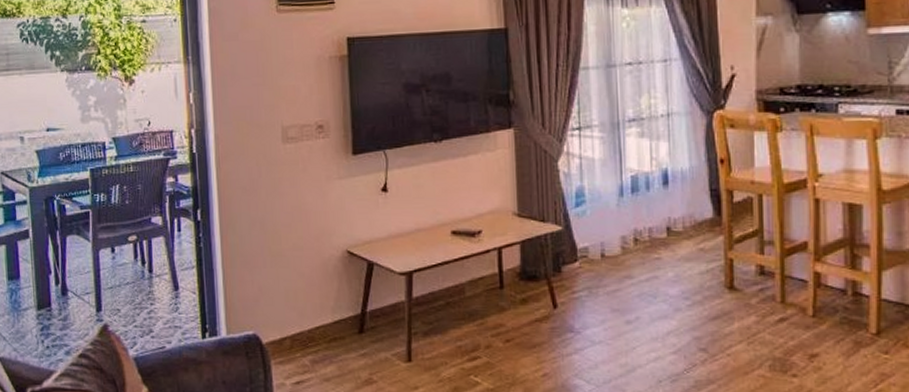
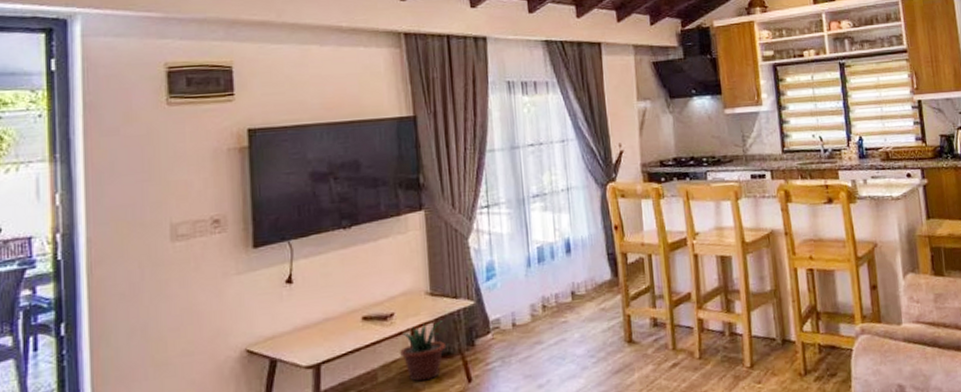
potted plant: none [487,243,532,301] -> present [400,320,446,382]

